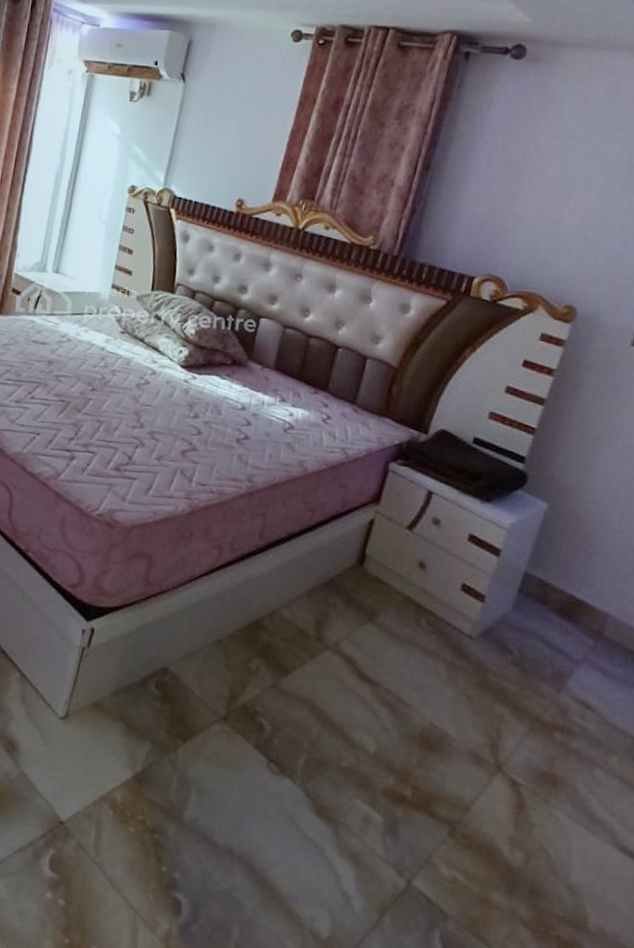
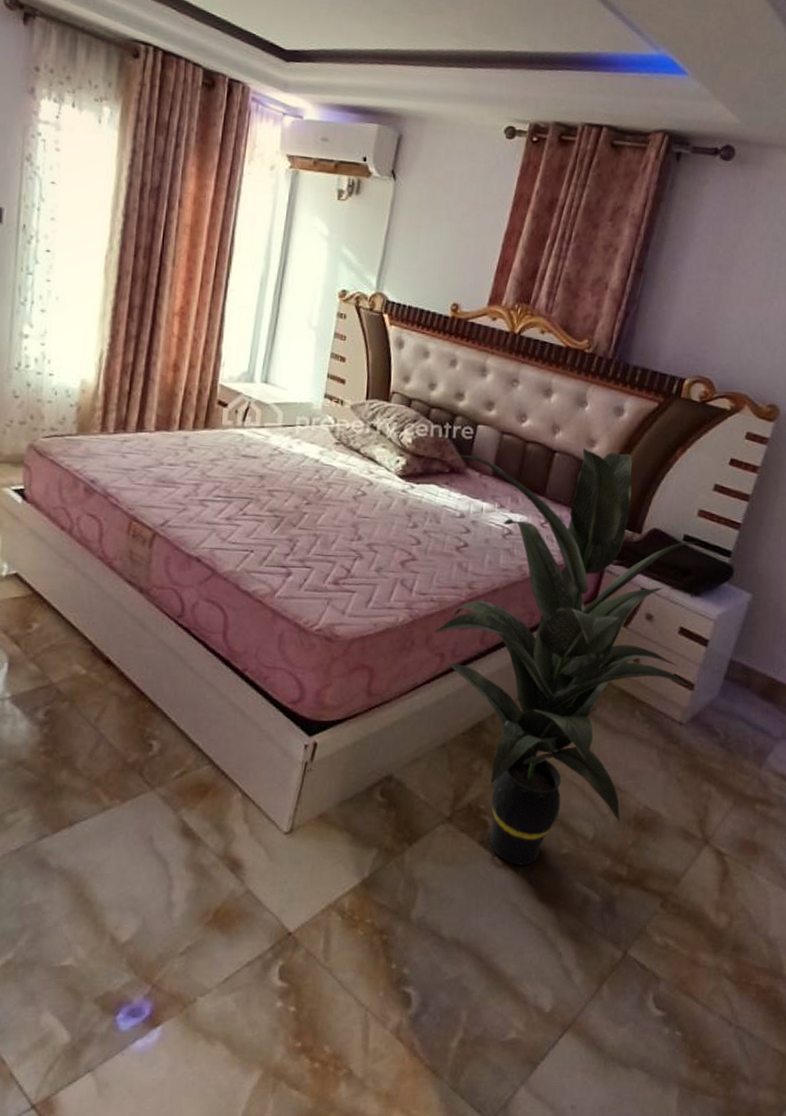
indoor plant: none [213,344,492,776] -> present [434,447,700,866]

